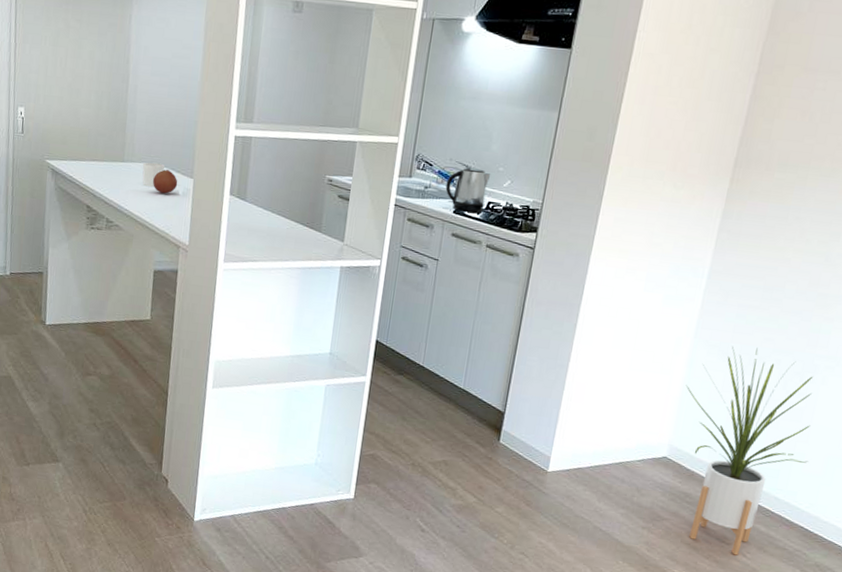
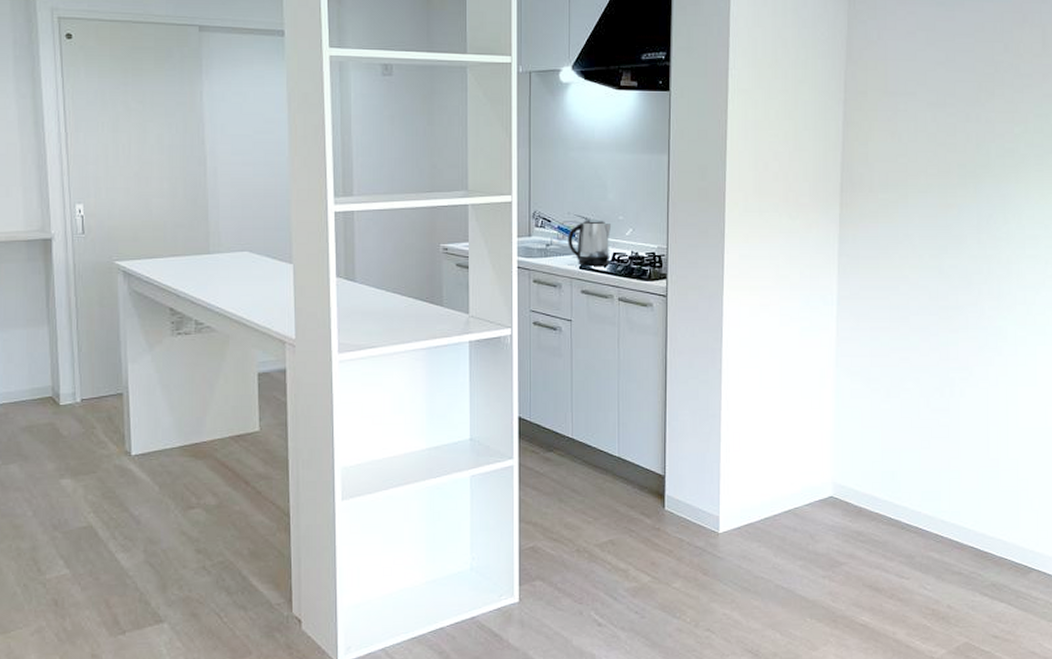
mug: present [142,162,165,188] -> none [231,250,258,279]
fruit: present [152,169,178,194] -> none [245,257,275,284]
house plant: present [686,346,814,556] -> none [837,369,964,590]

